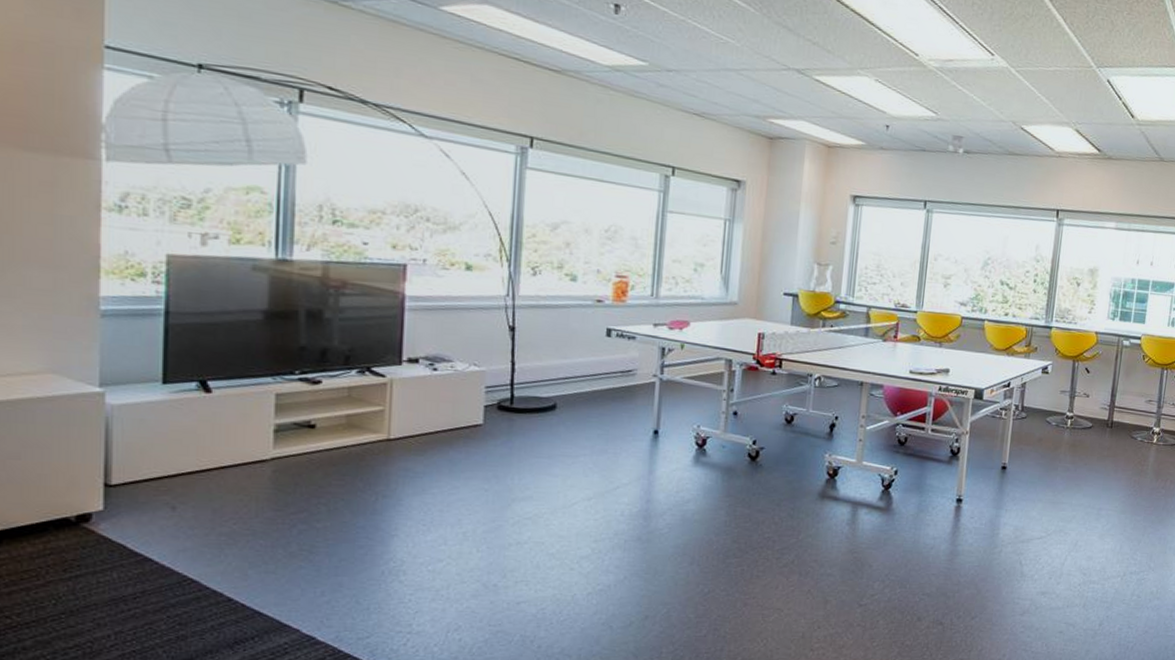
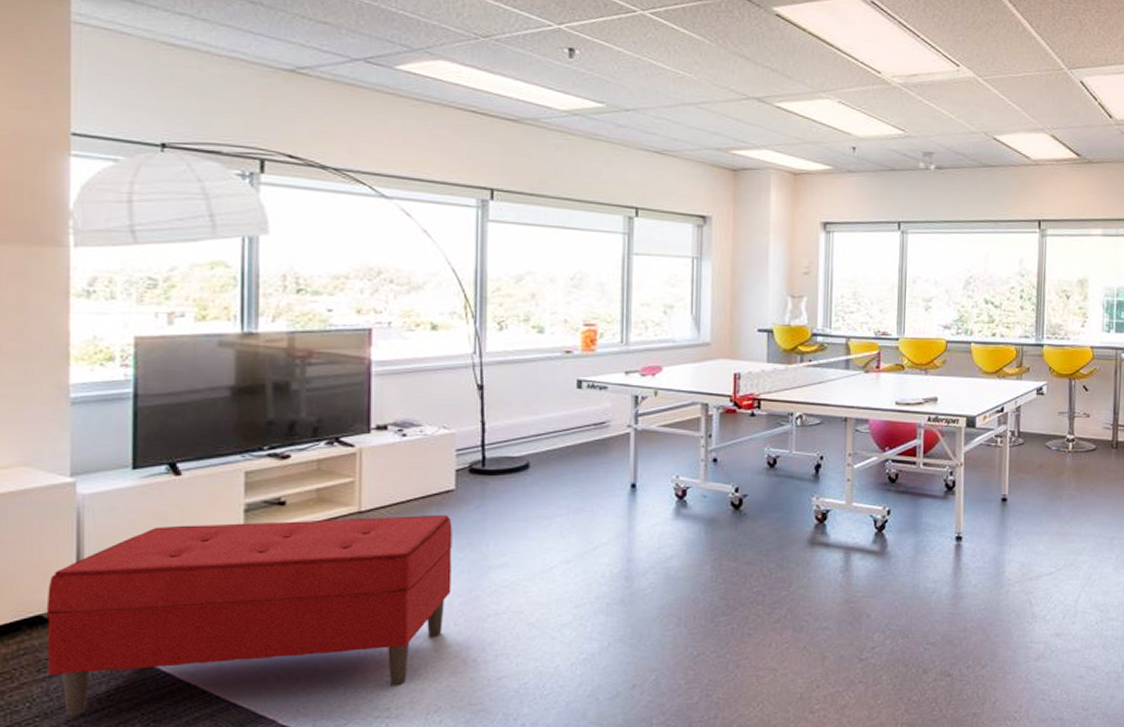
bench: none [73,440,479,615] -> present [46,515,452,717]

